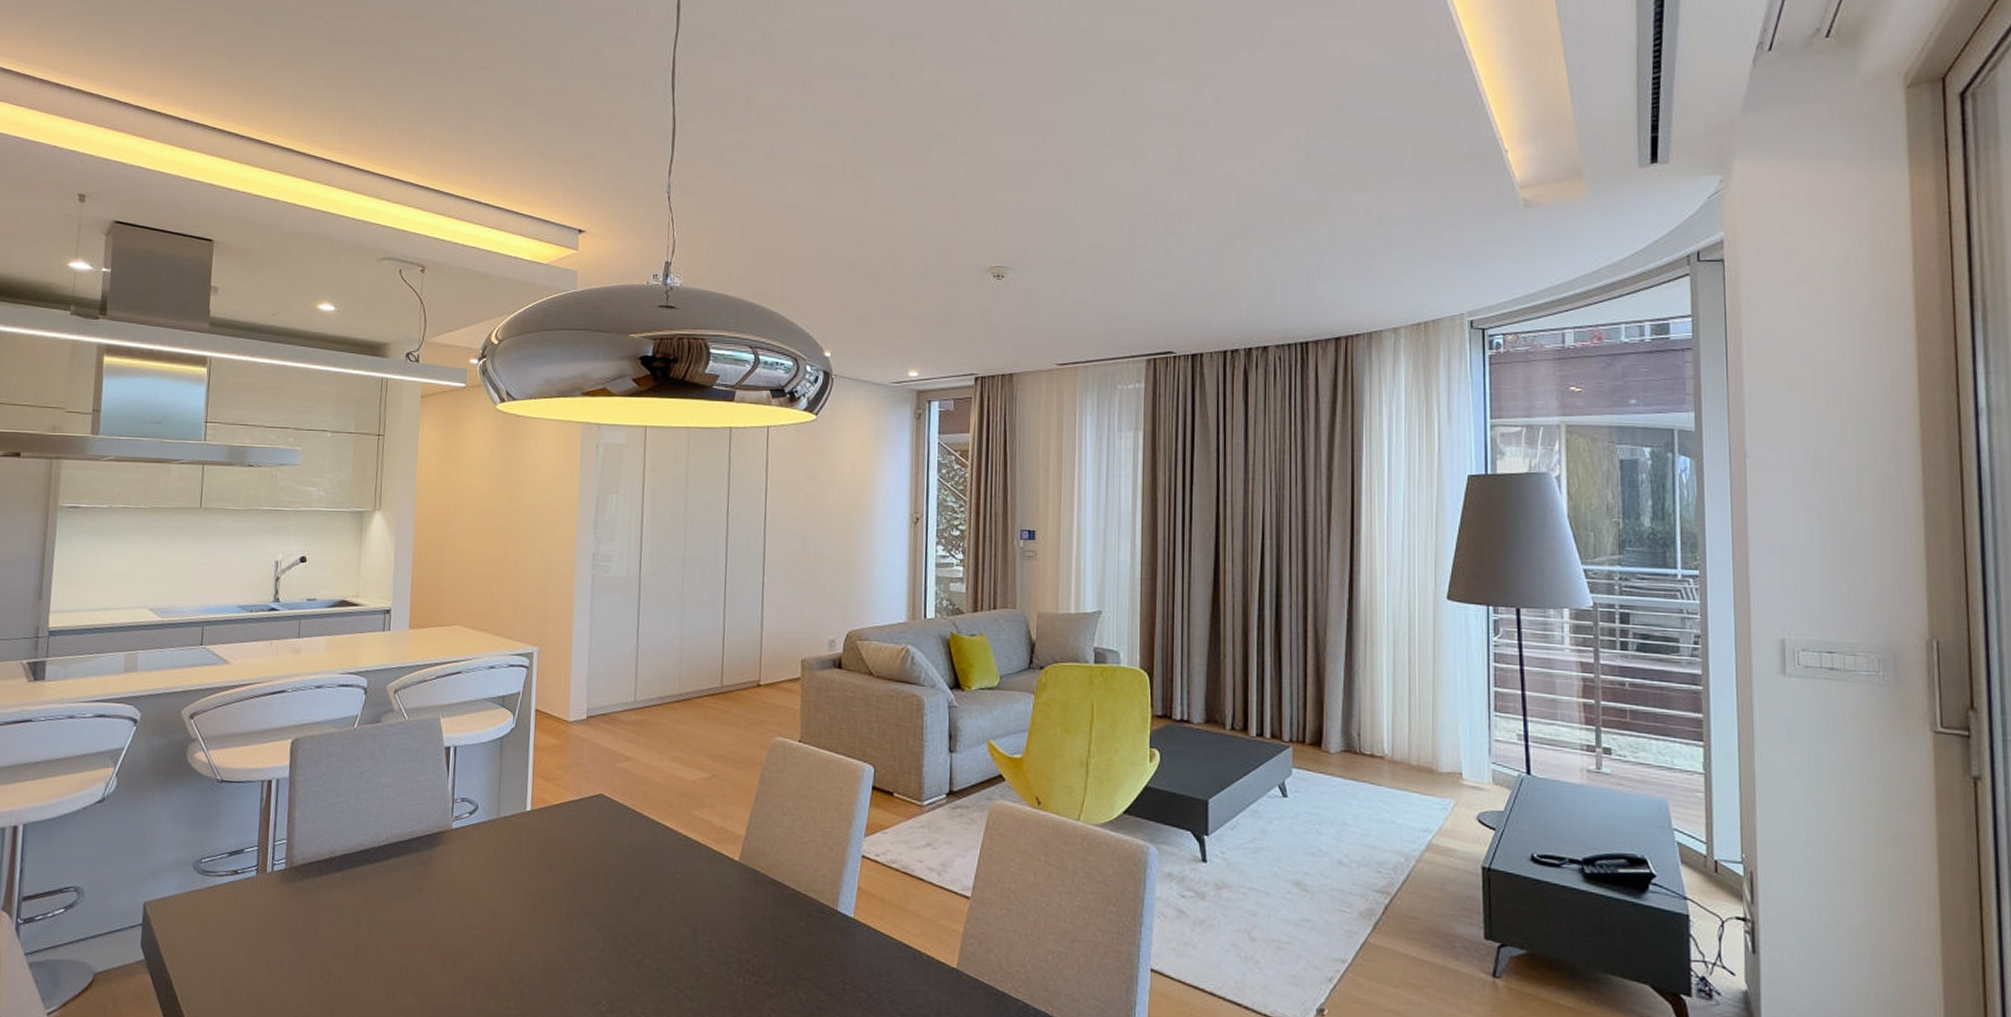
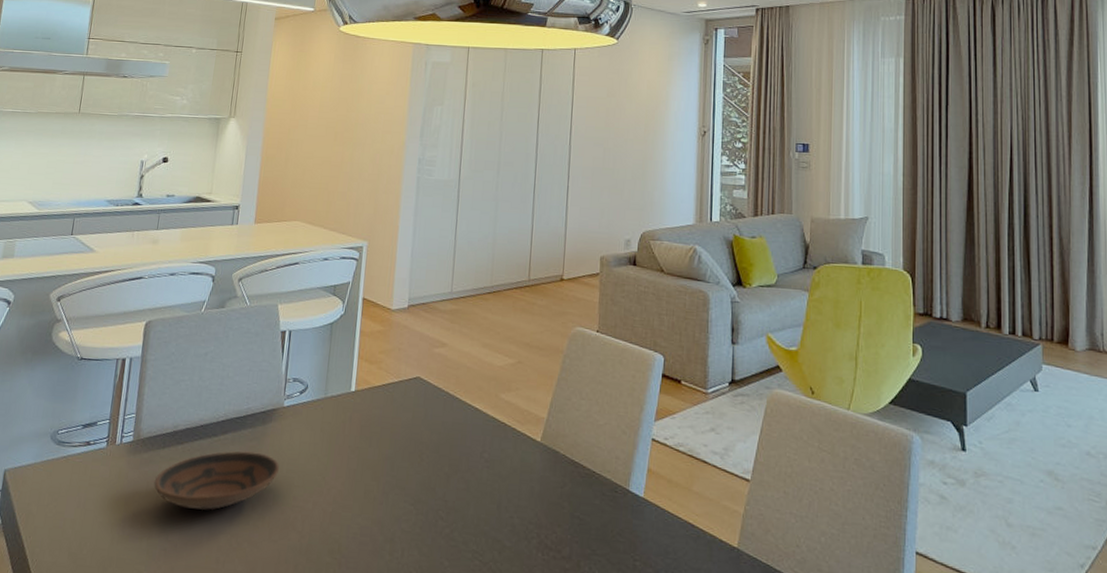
bowl: none [311,877,451,941] -> present [154,451,280,510]

